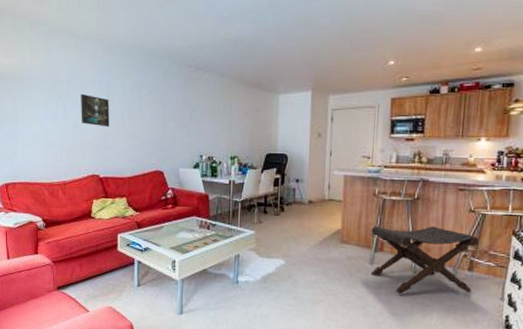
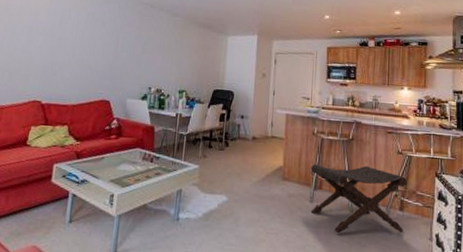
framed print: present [81,93,110,127] -> none [29,20,61,54]

